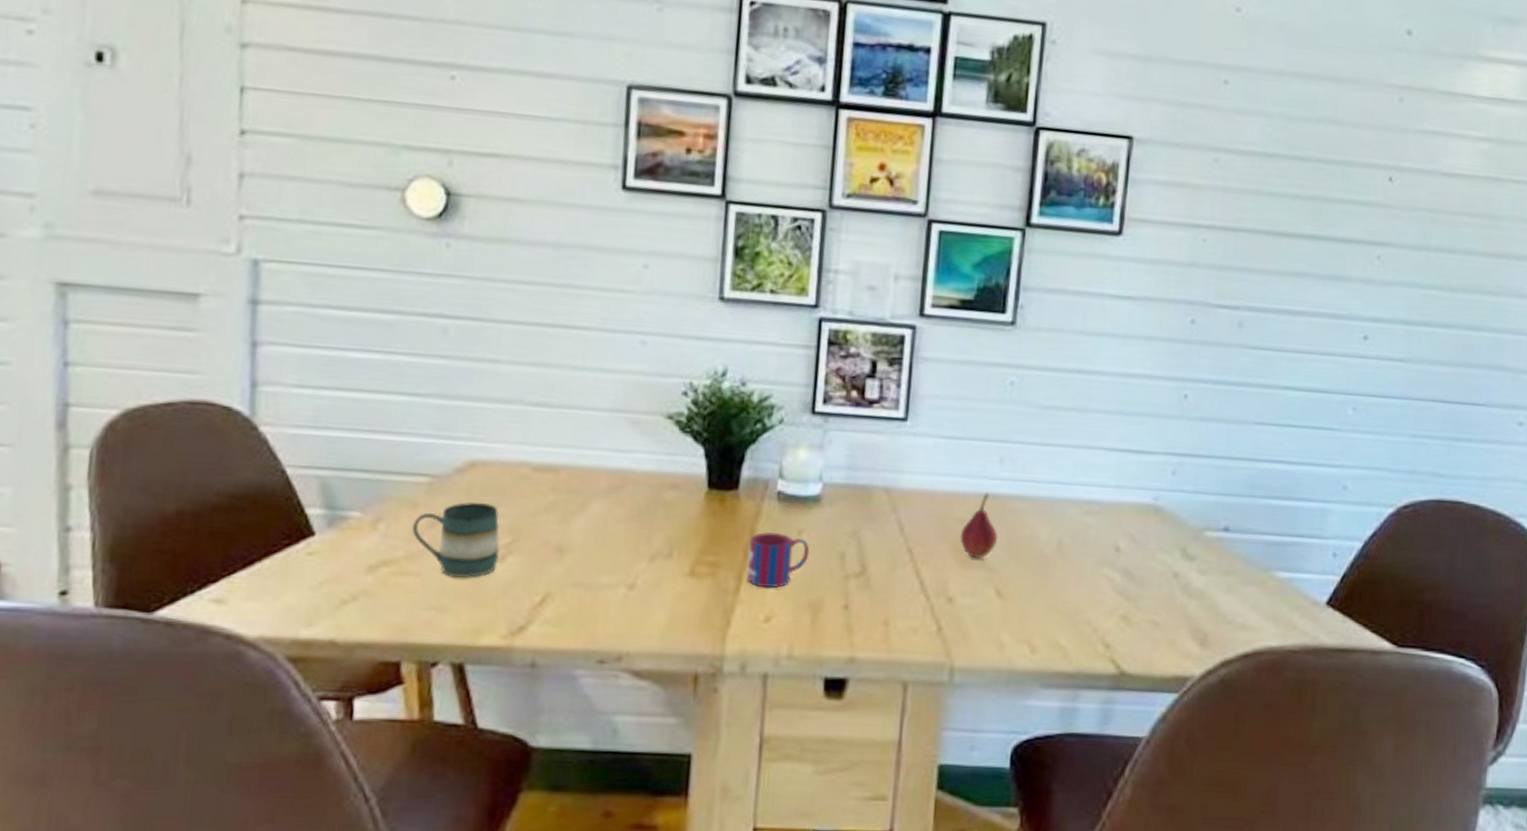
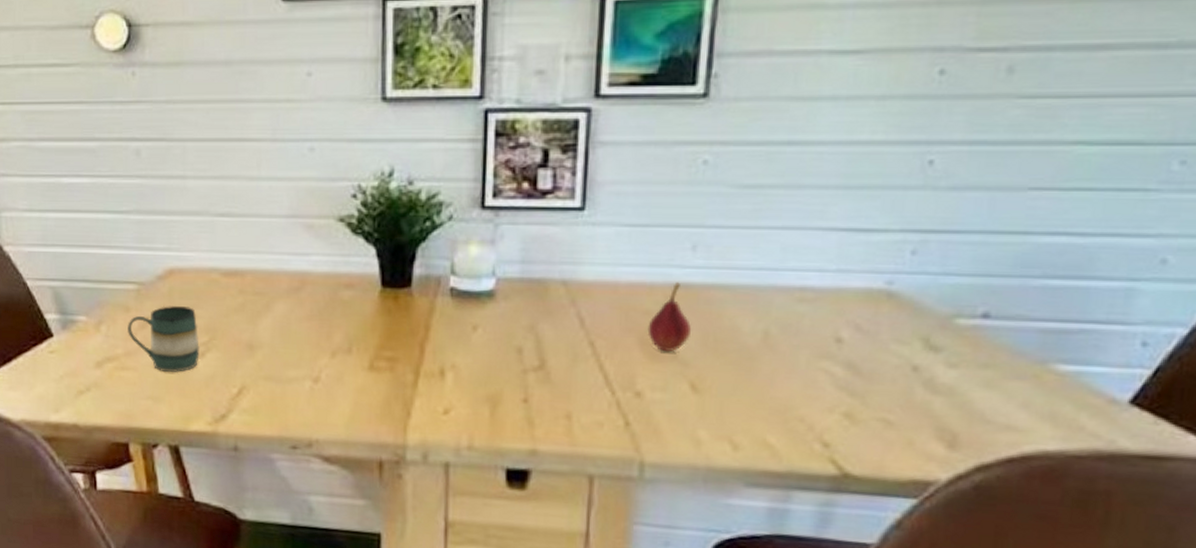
mug: present [747,531,810,589] -> none [424,327,486,383]

